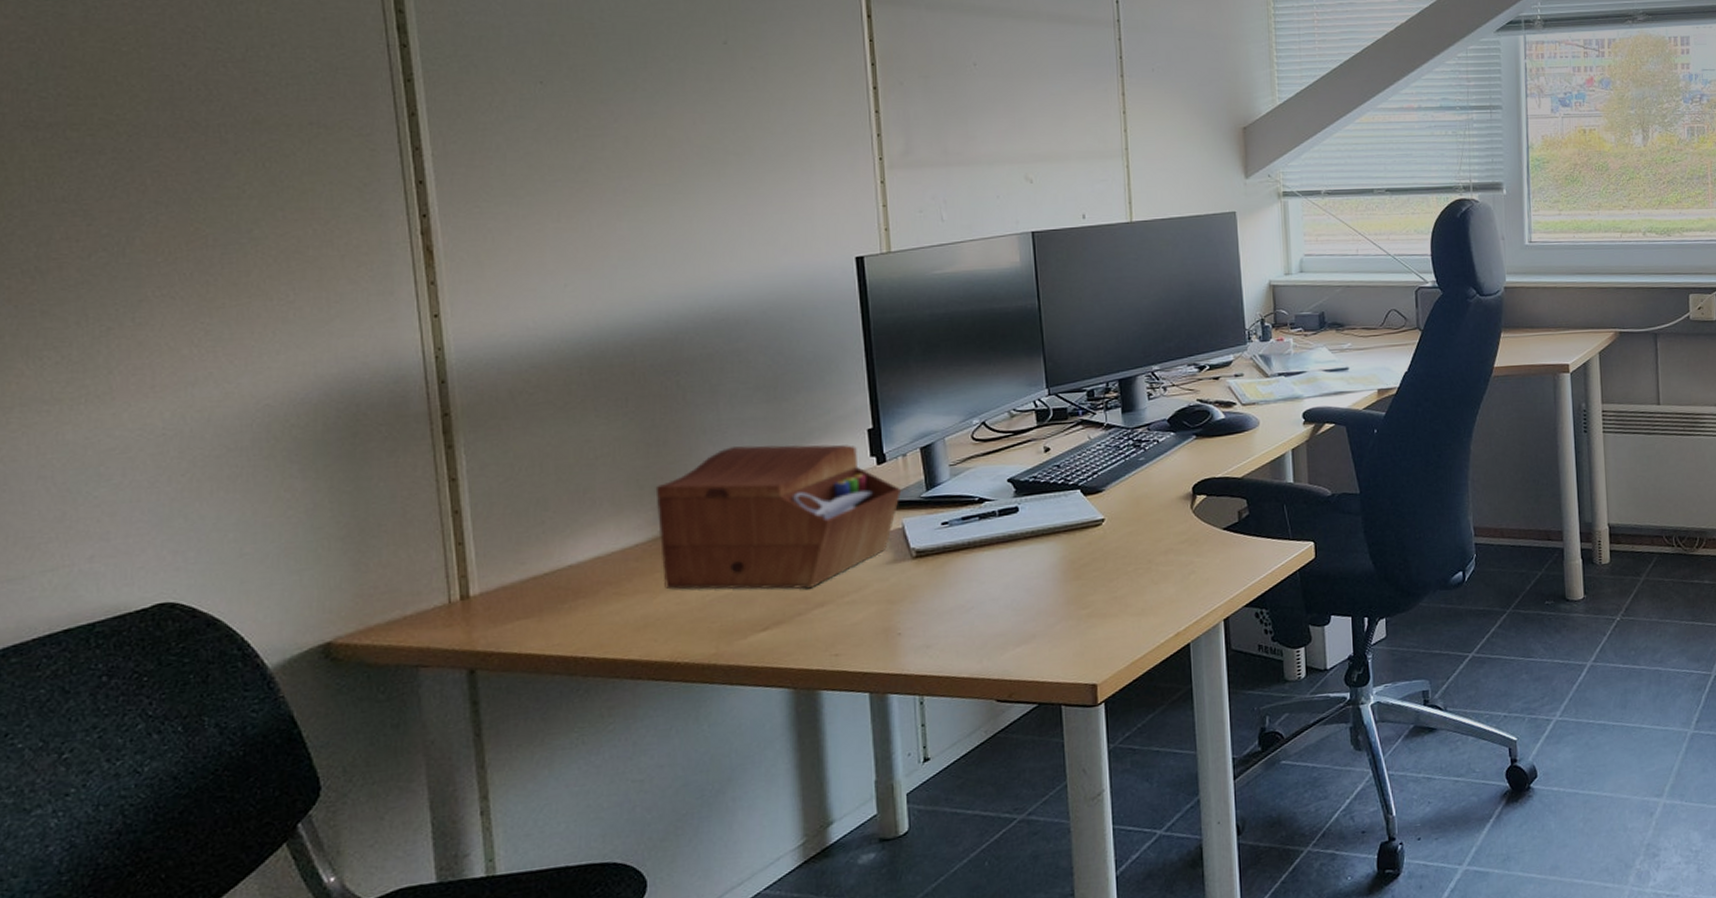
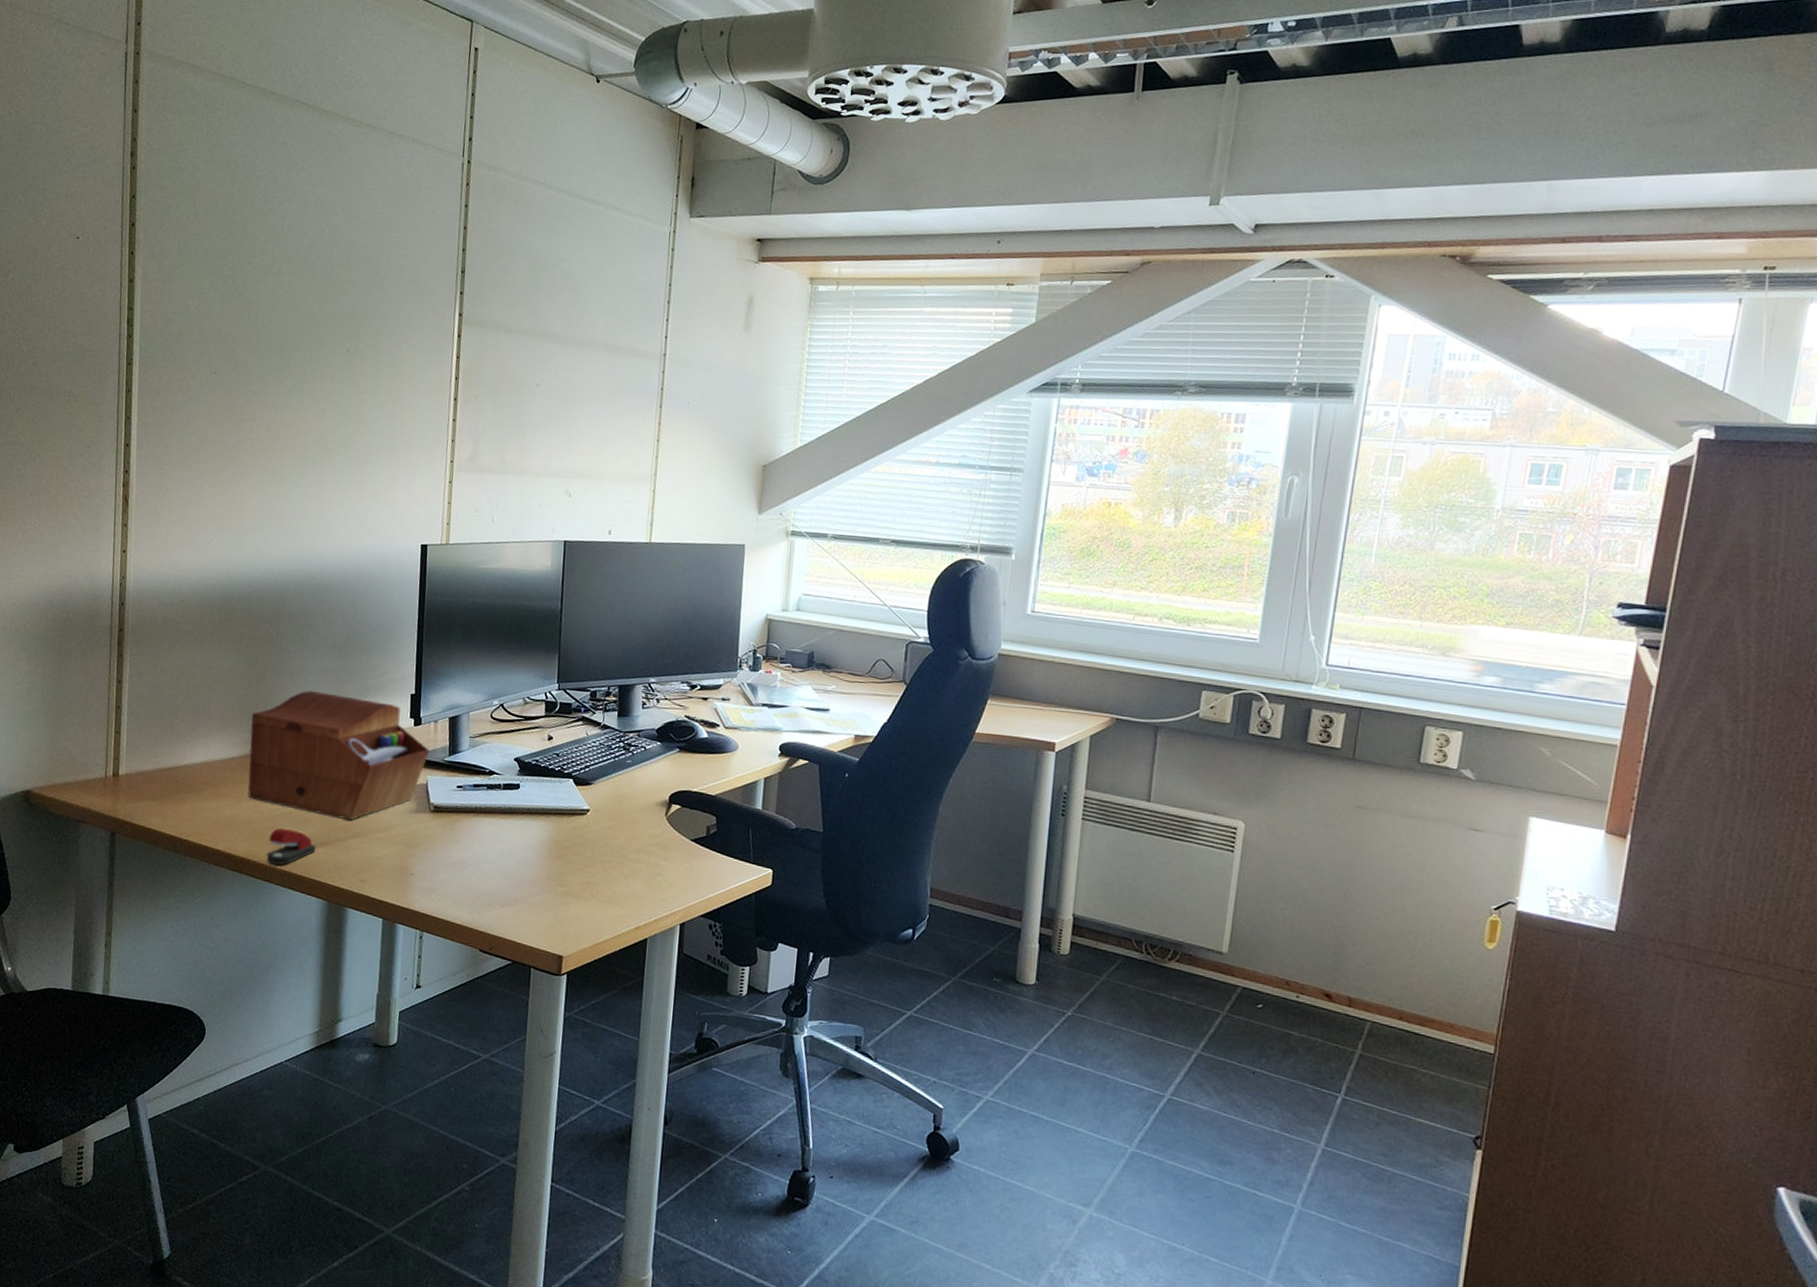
stapler: none [701,614,768,662] -> present [266,827,316,866]

